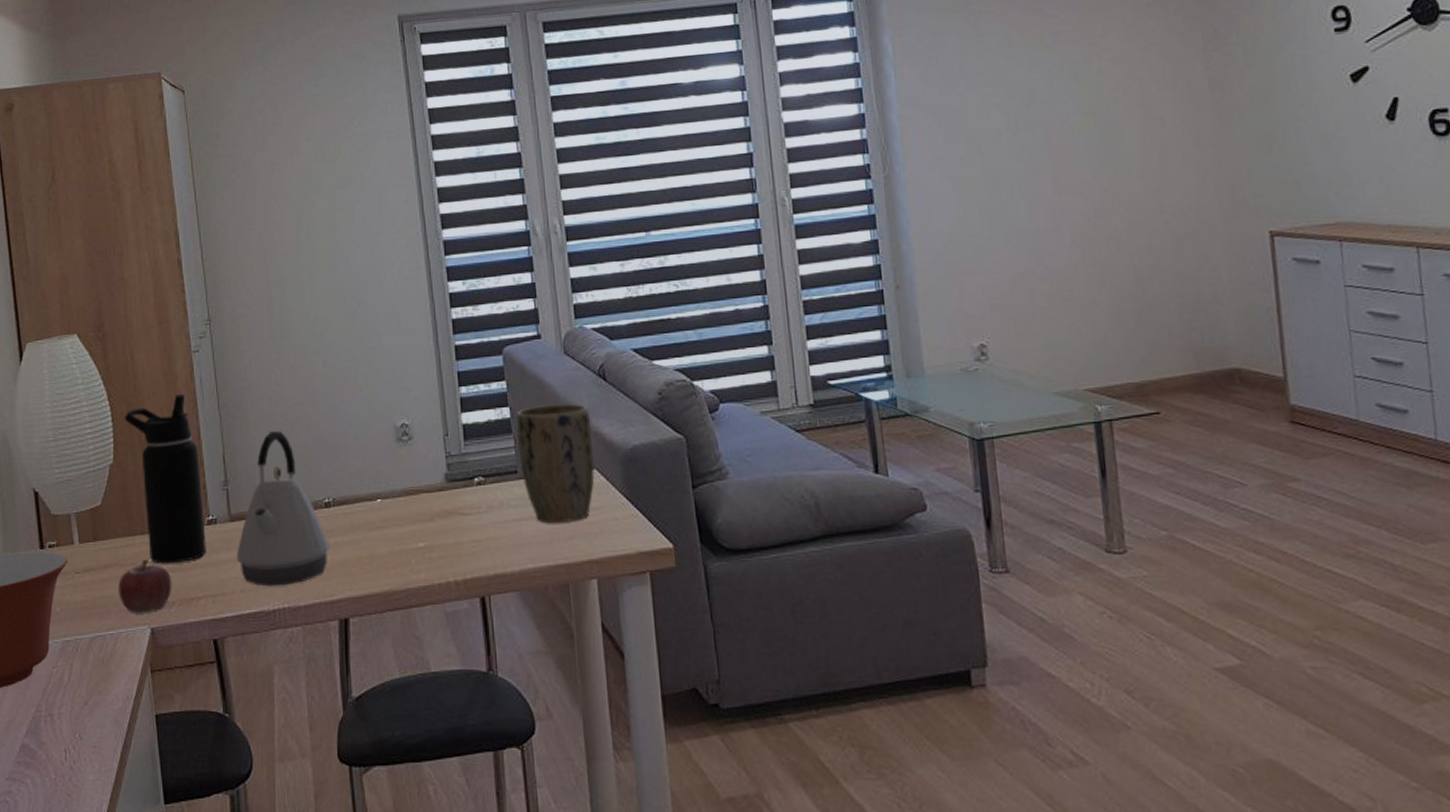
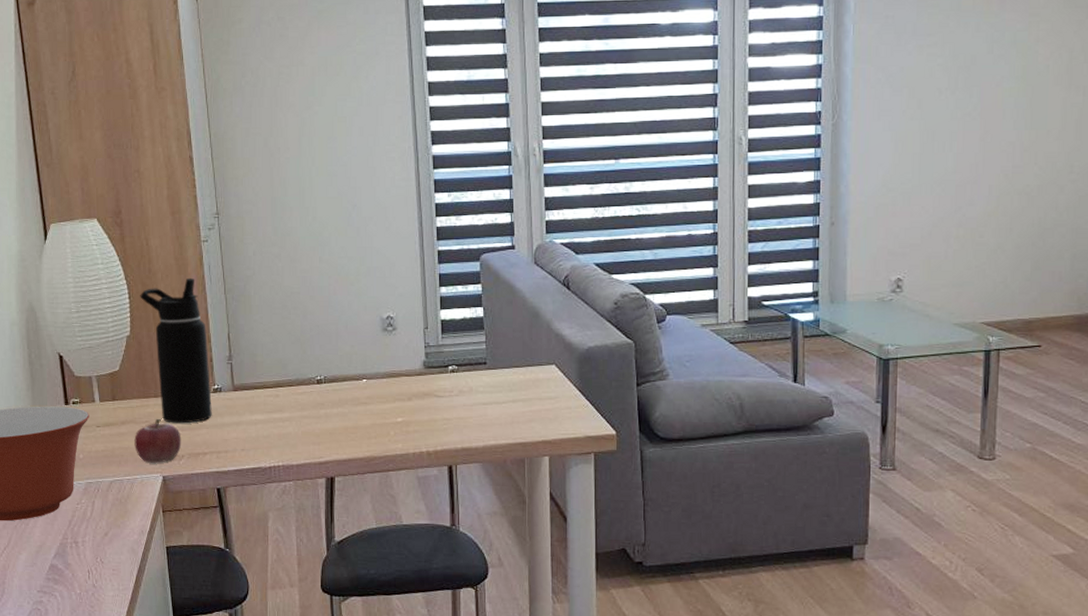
kettle: present [236,431,330,587] -> none [238,316,320,448]
plant pot: present [516,404,595,524] -> none [488,306,554,409]

